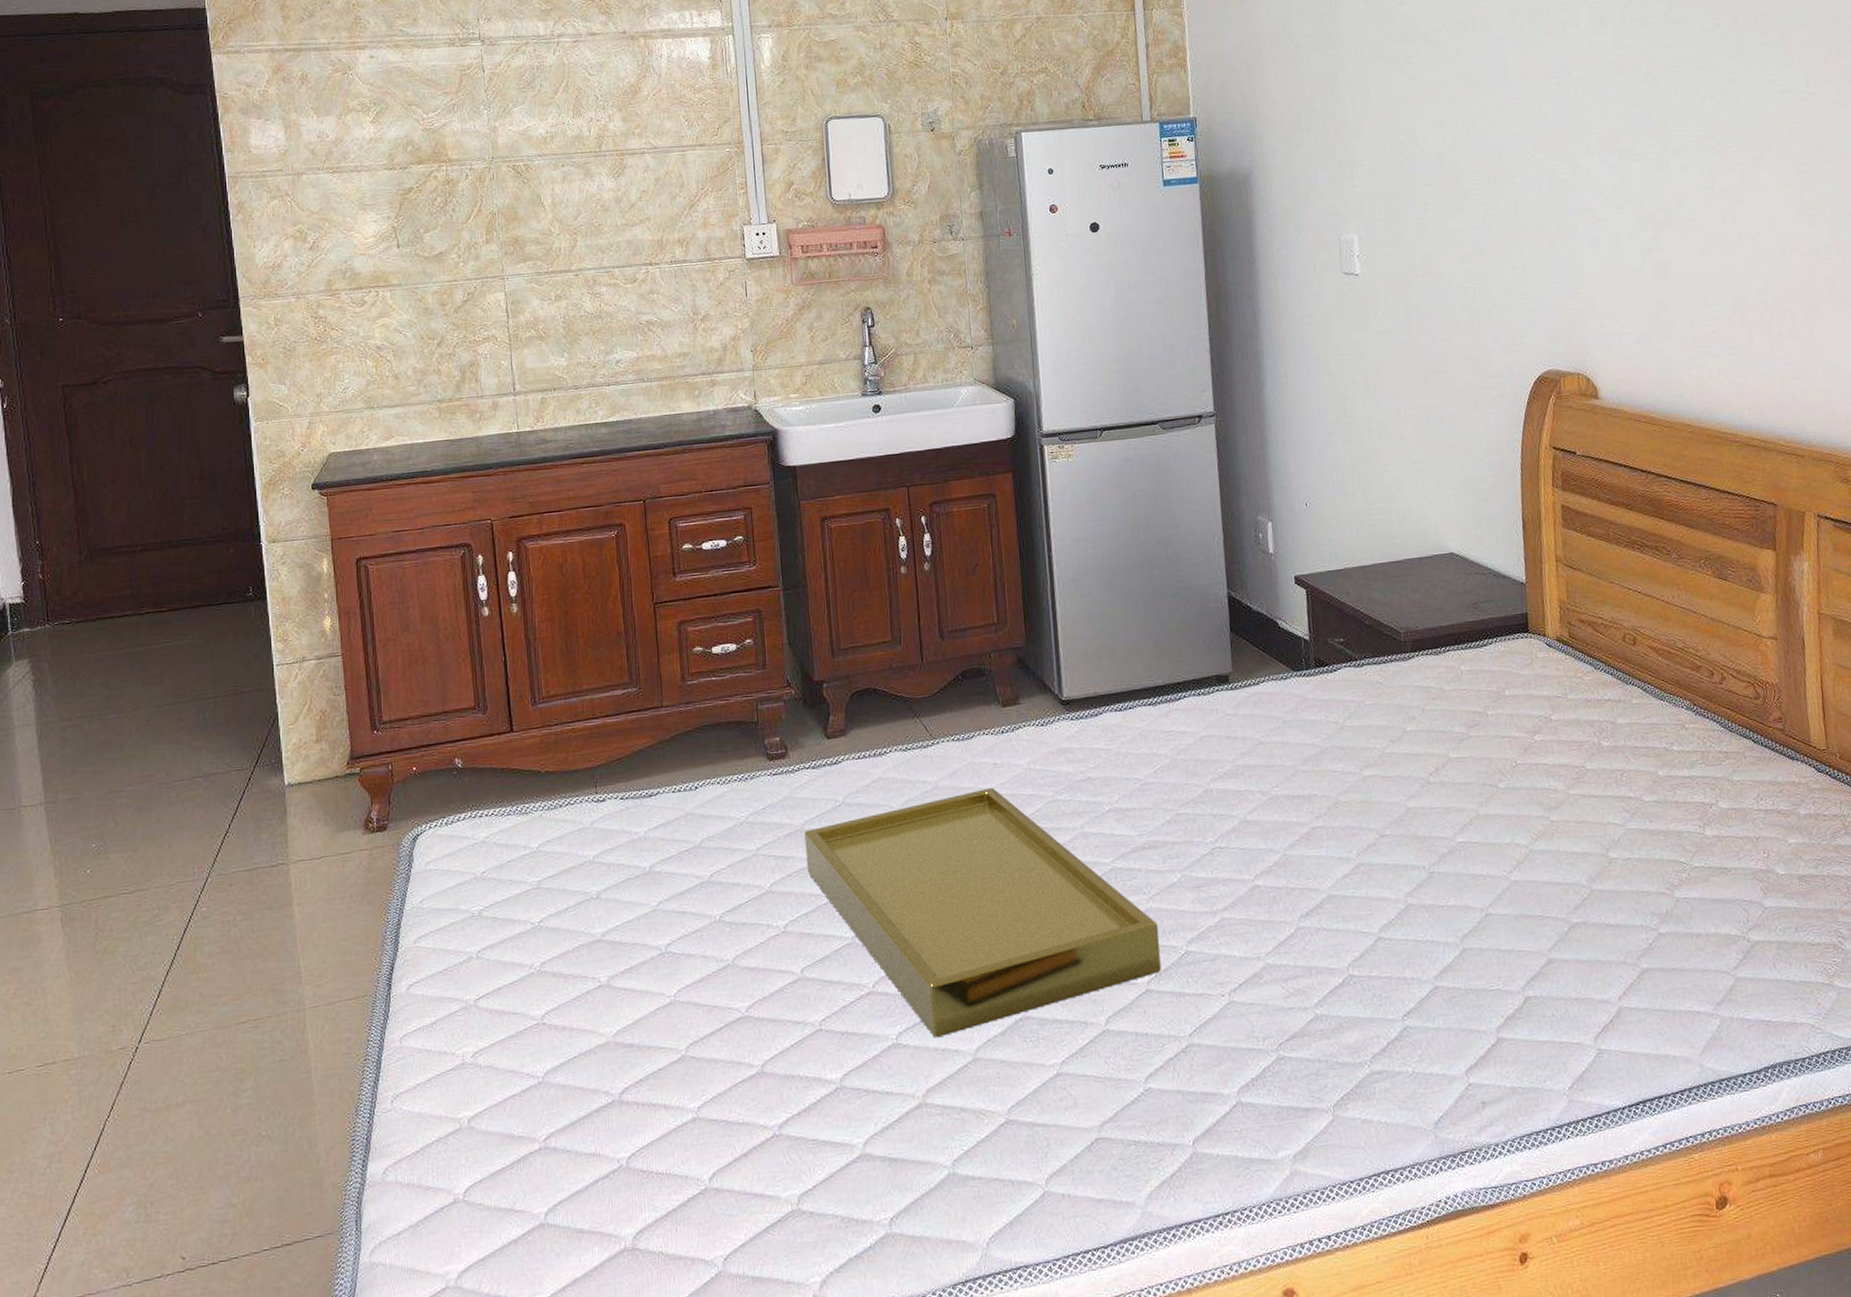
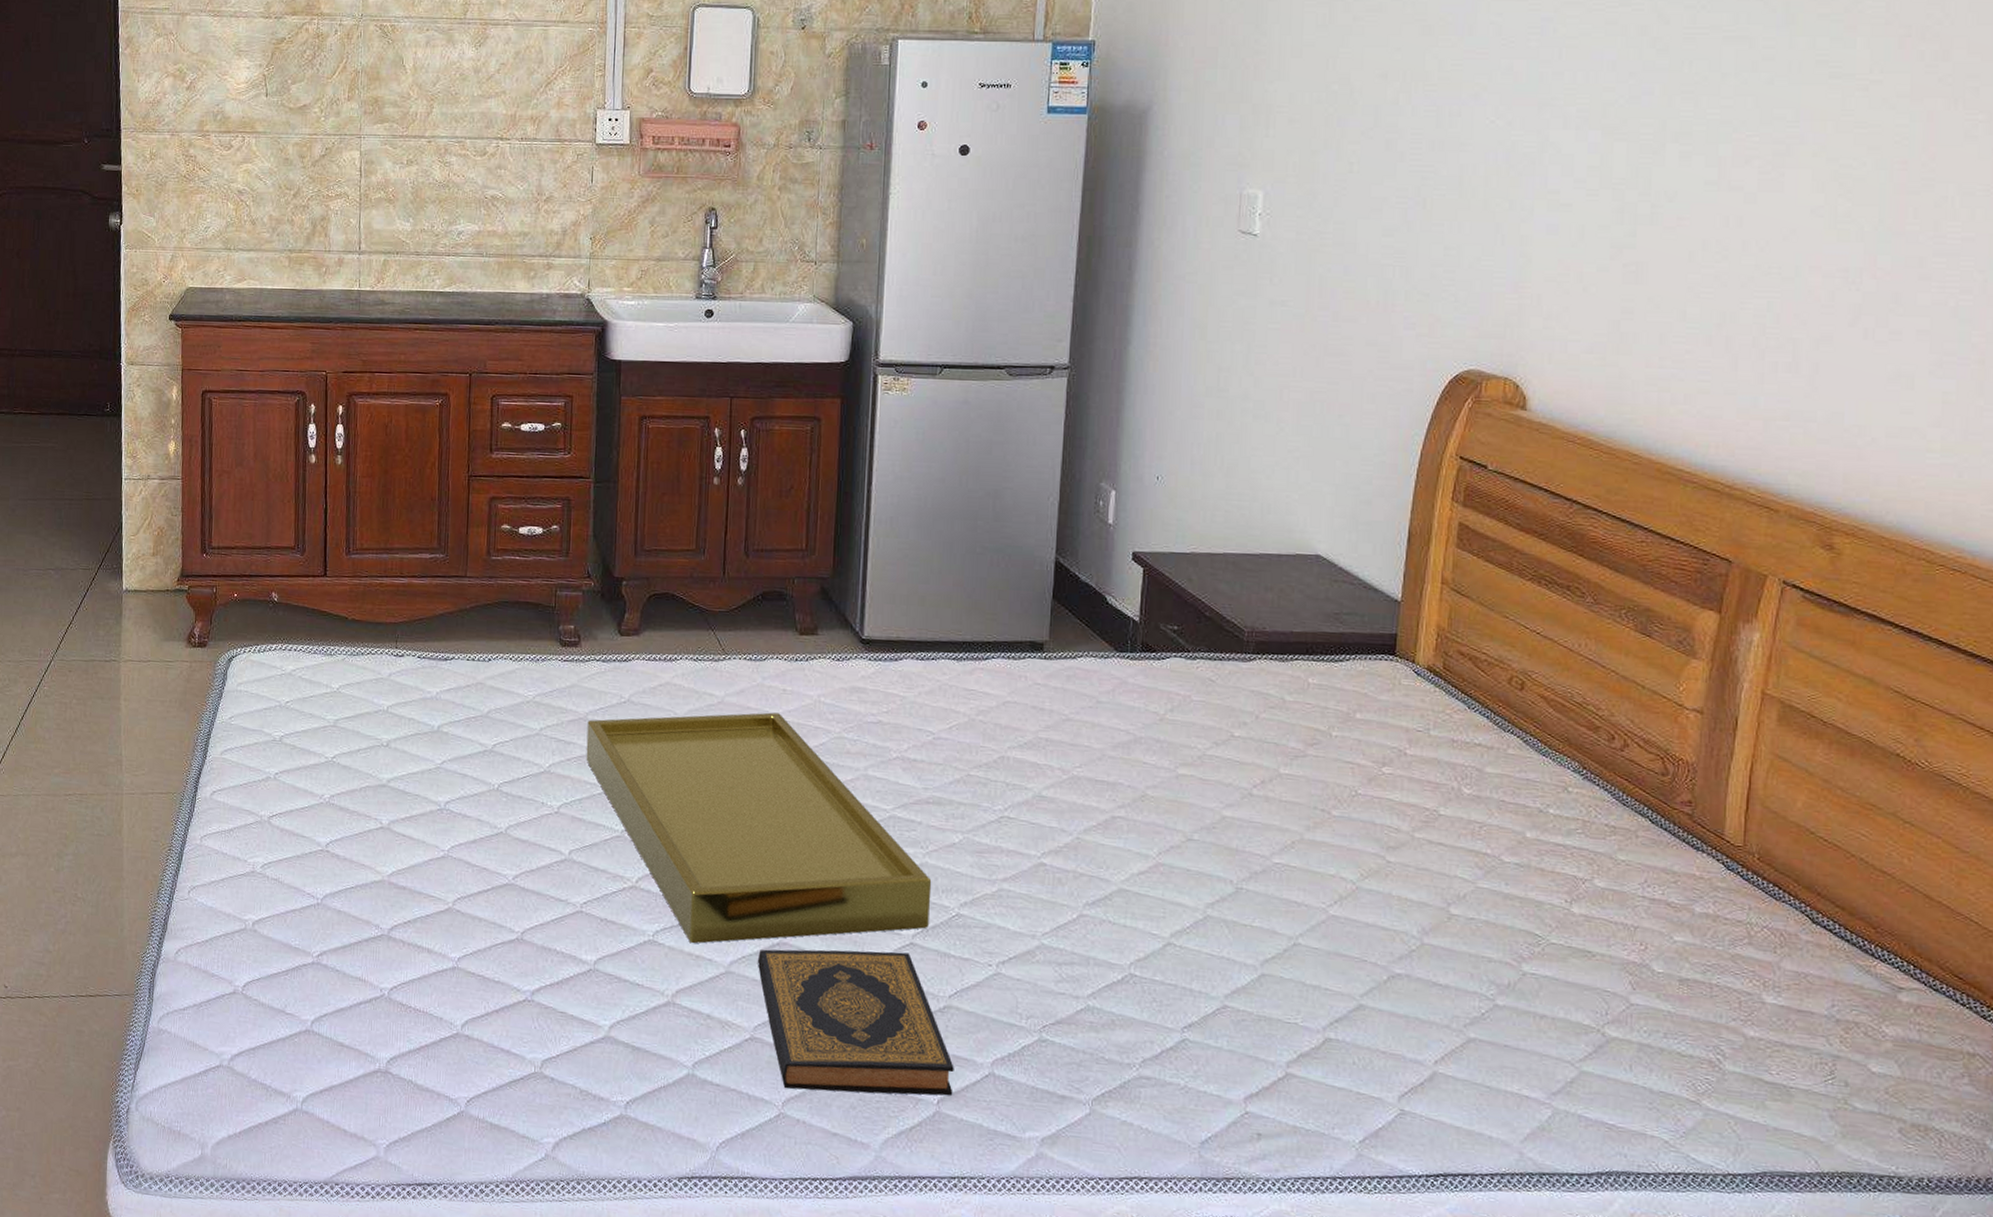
hardback book: none [1003,1000,1206,1166] -> present [758,949,954,1096]

